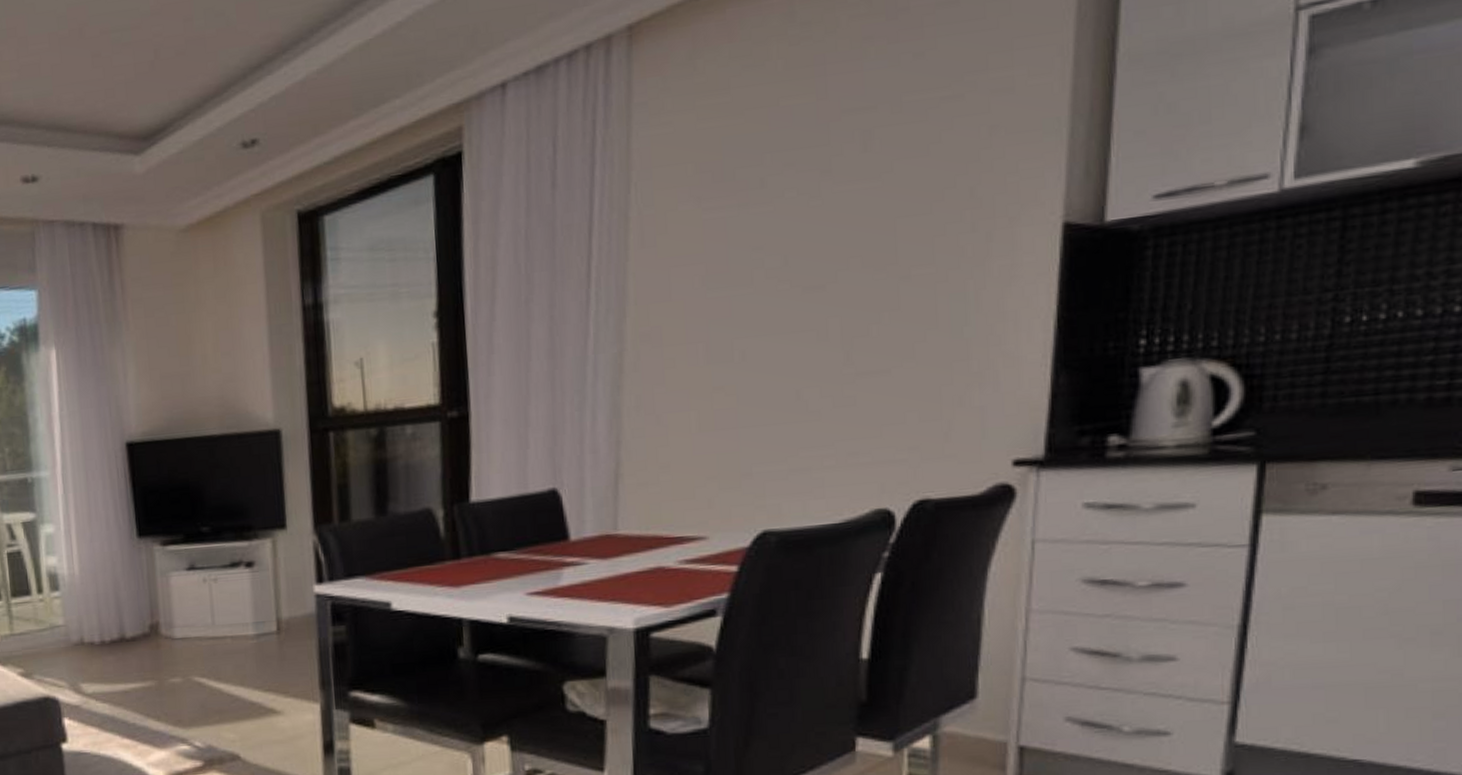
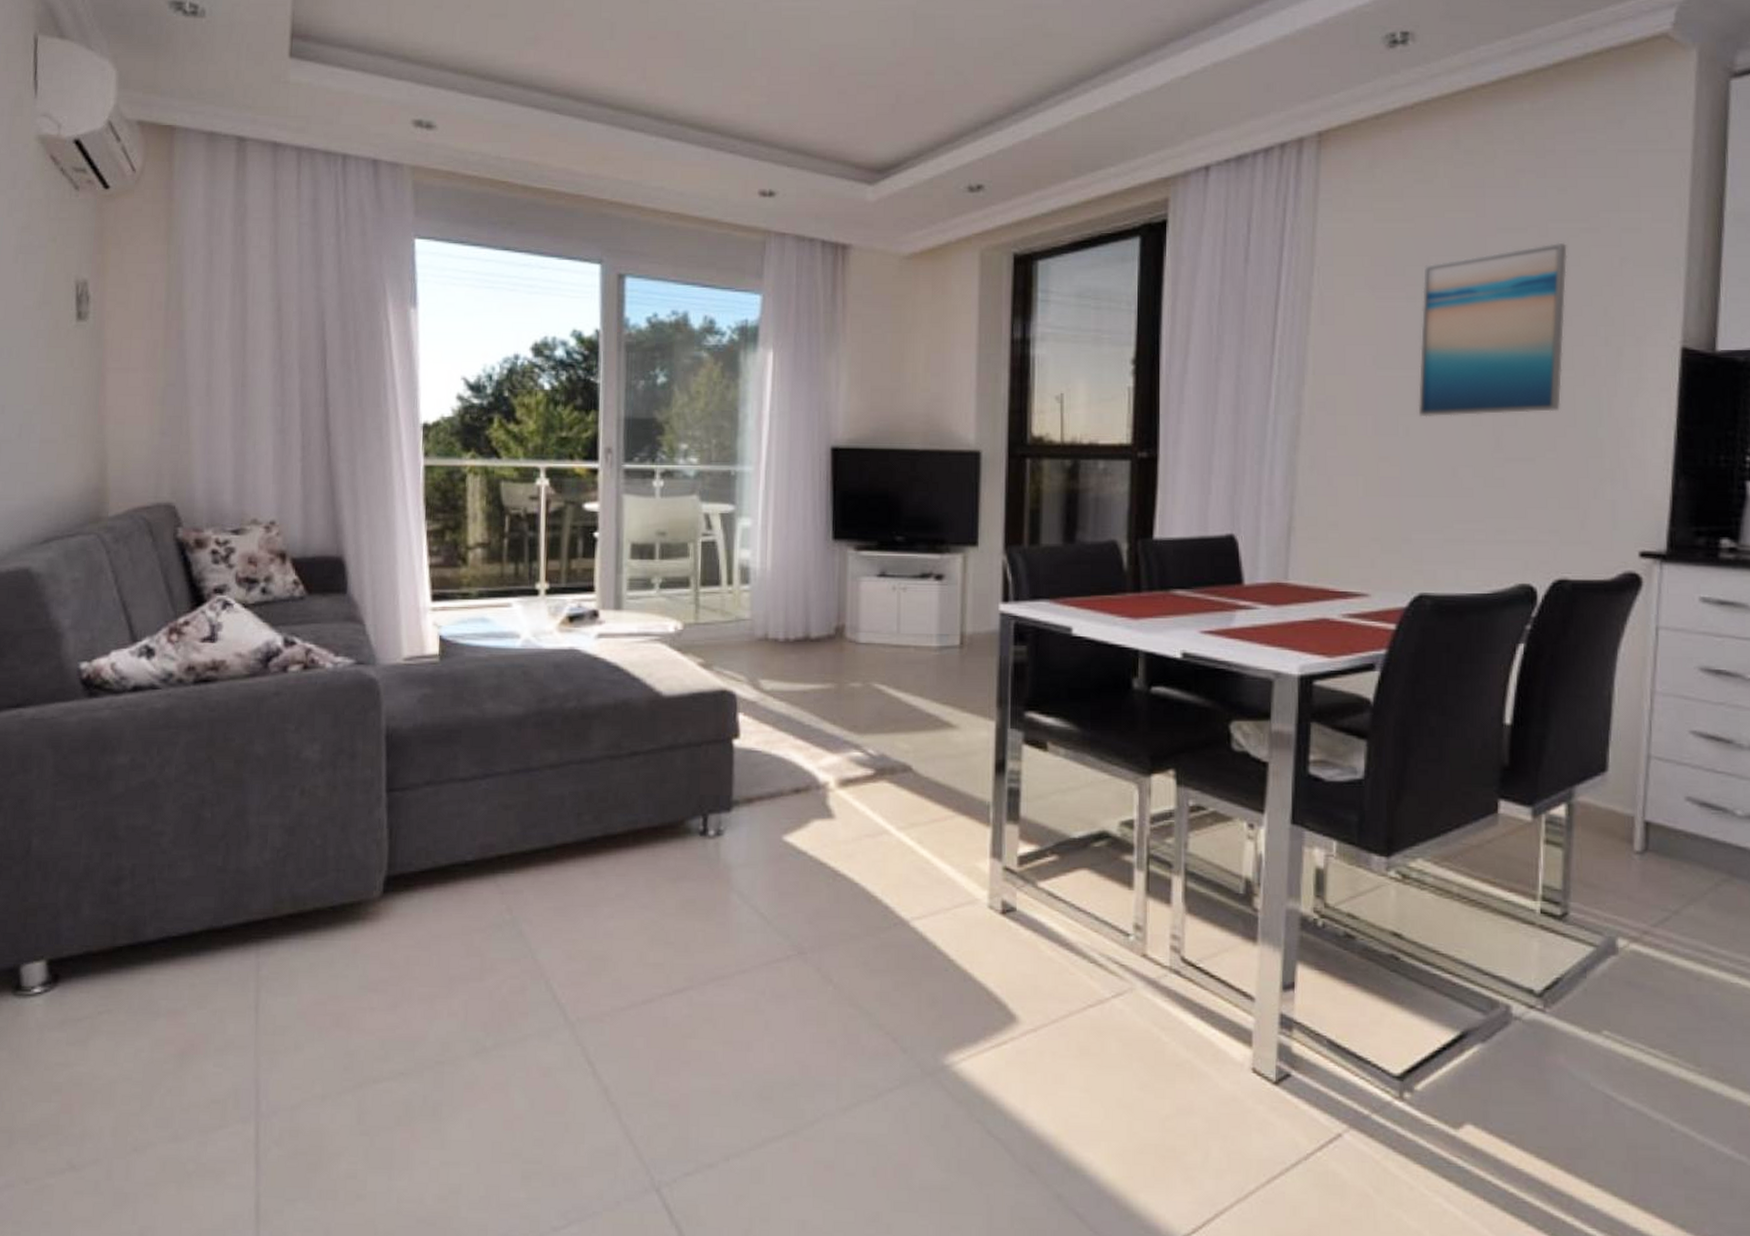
wall art: none [754,116,926,339] -> present [1418,242,1567,417]

